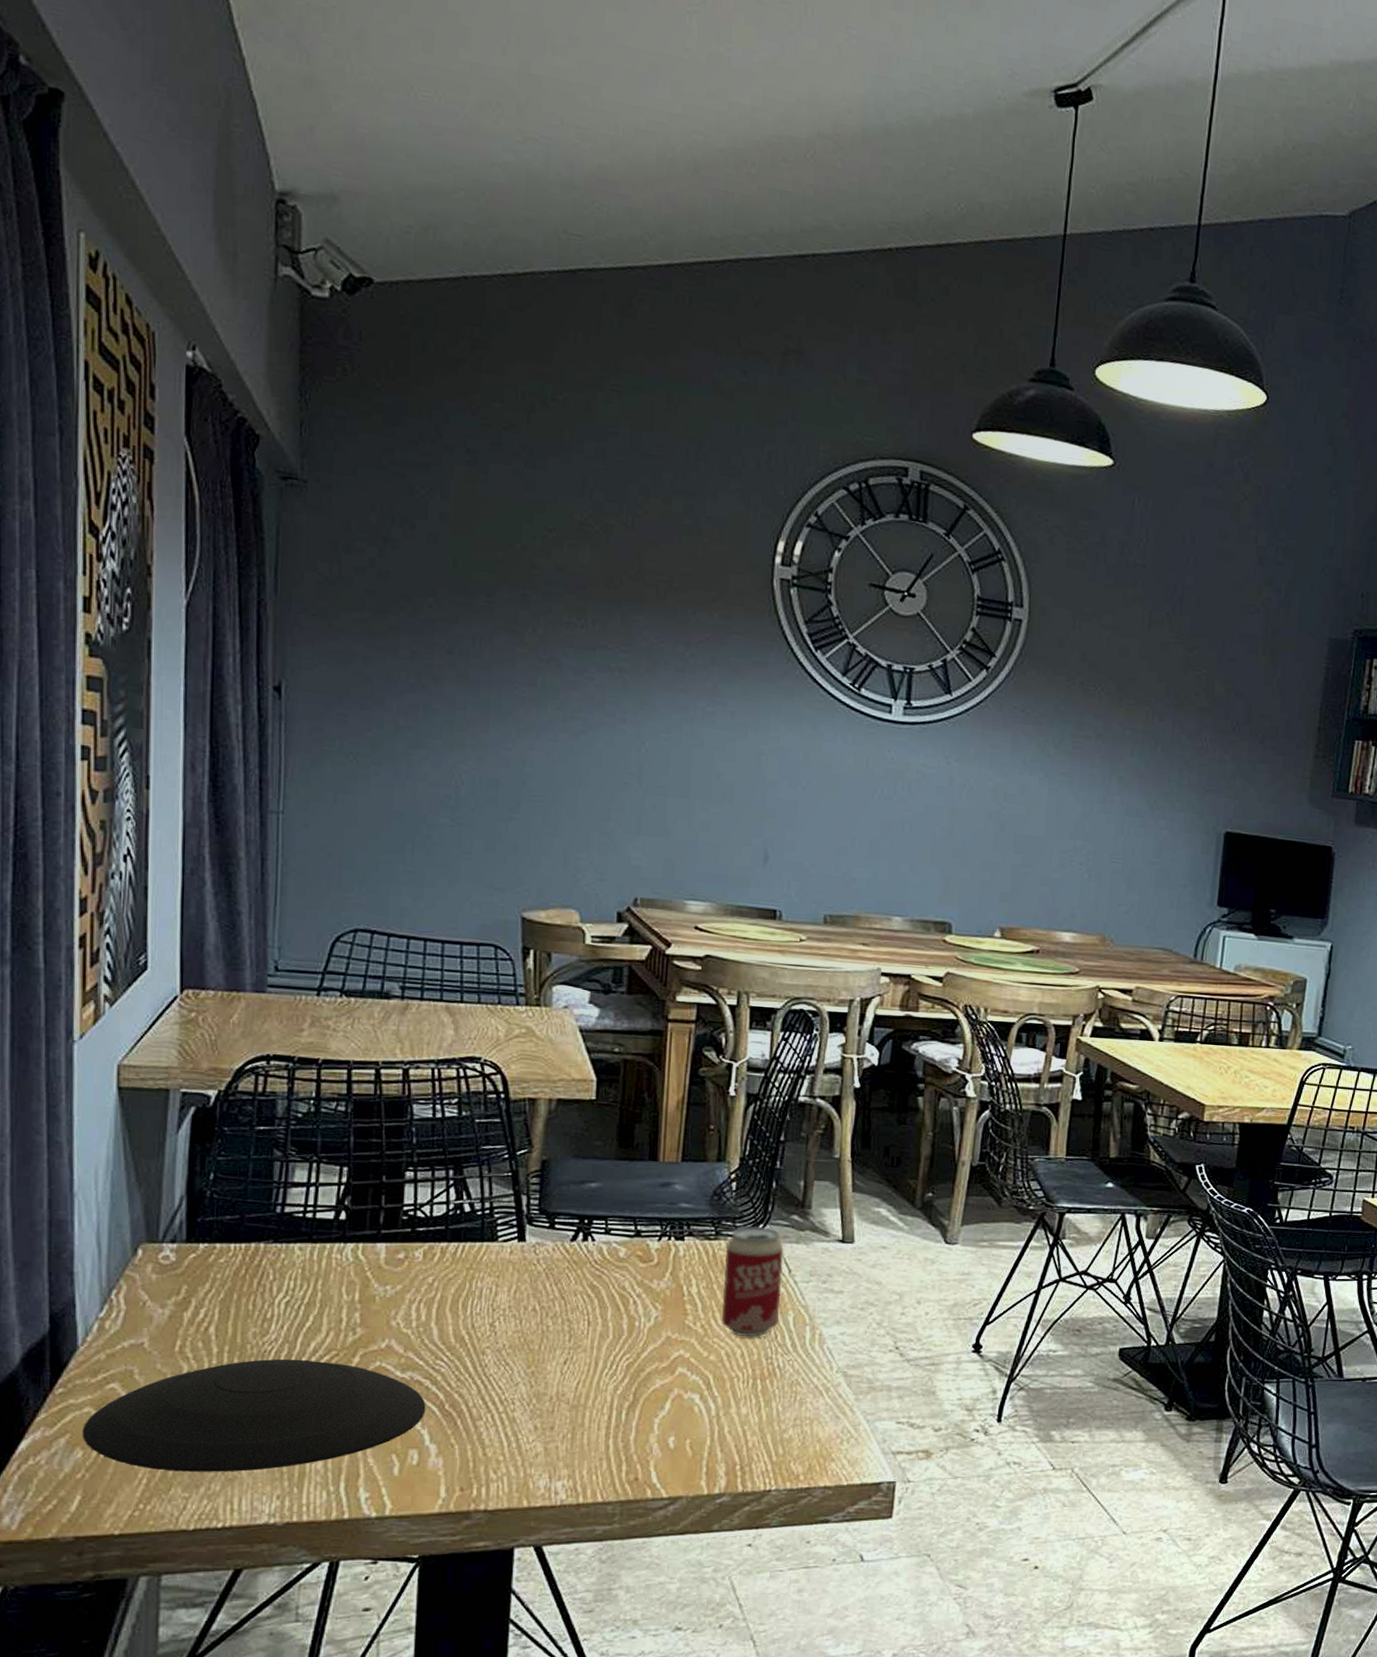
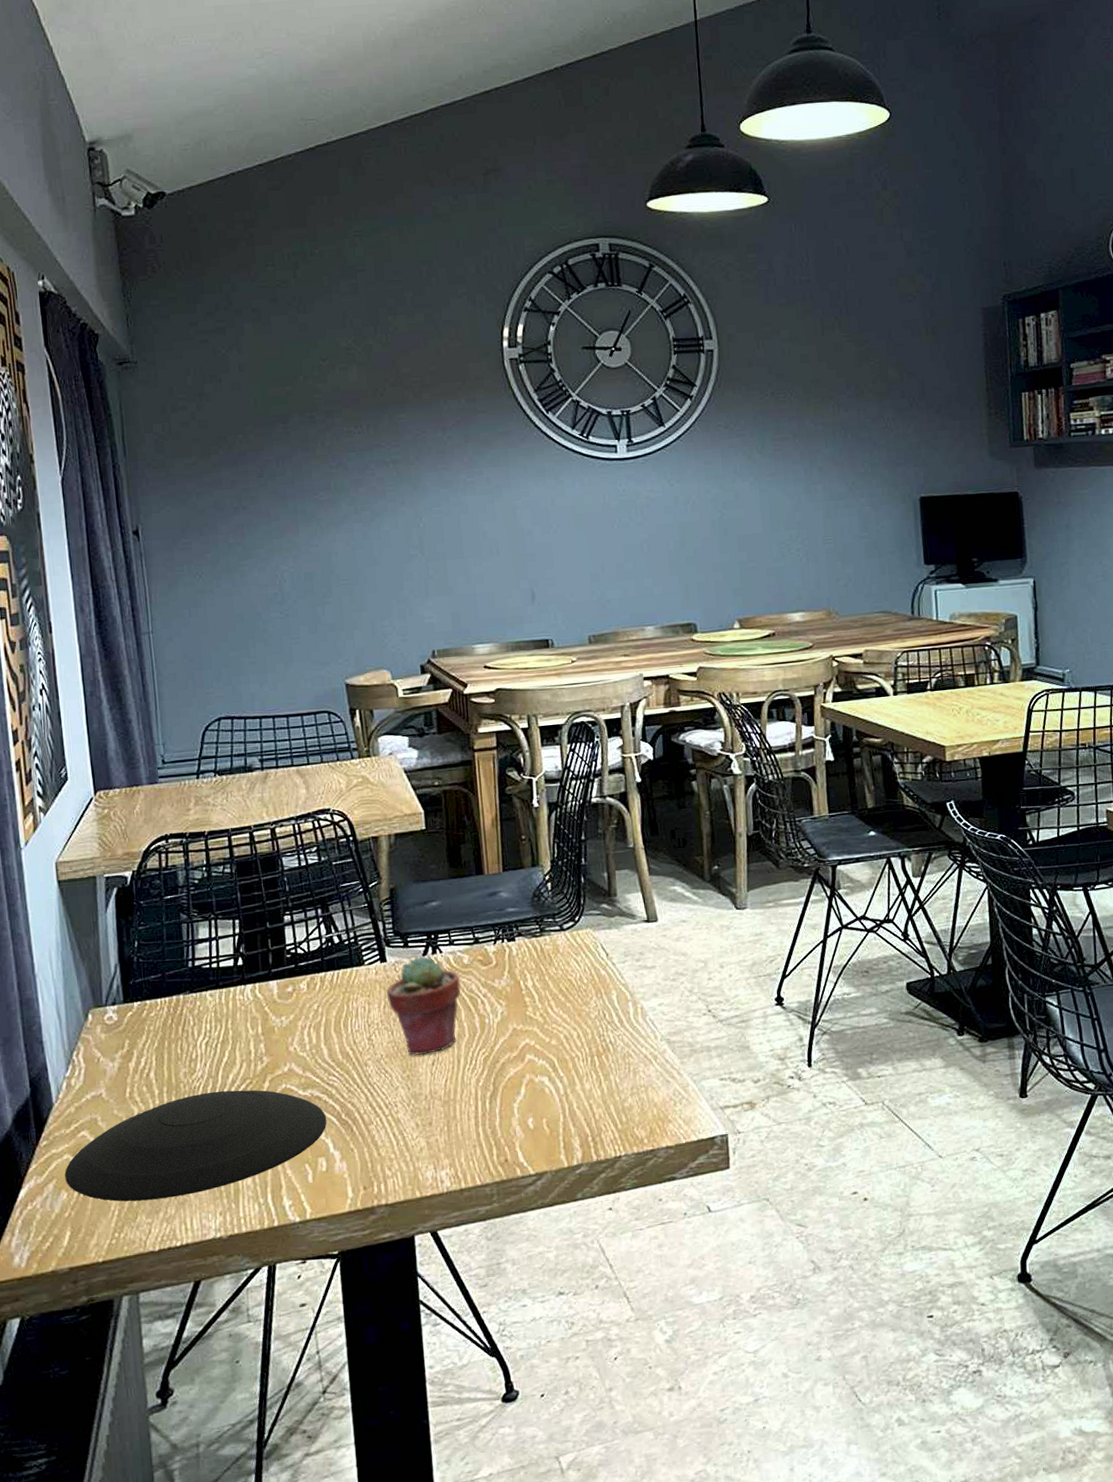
potted succulent: none [521,1240,612,1352] -> present [387,955,461,1055]
beverage can: present [722,1227,784,1337] -> none [551,919,605,1019]

